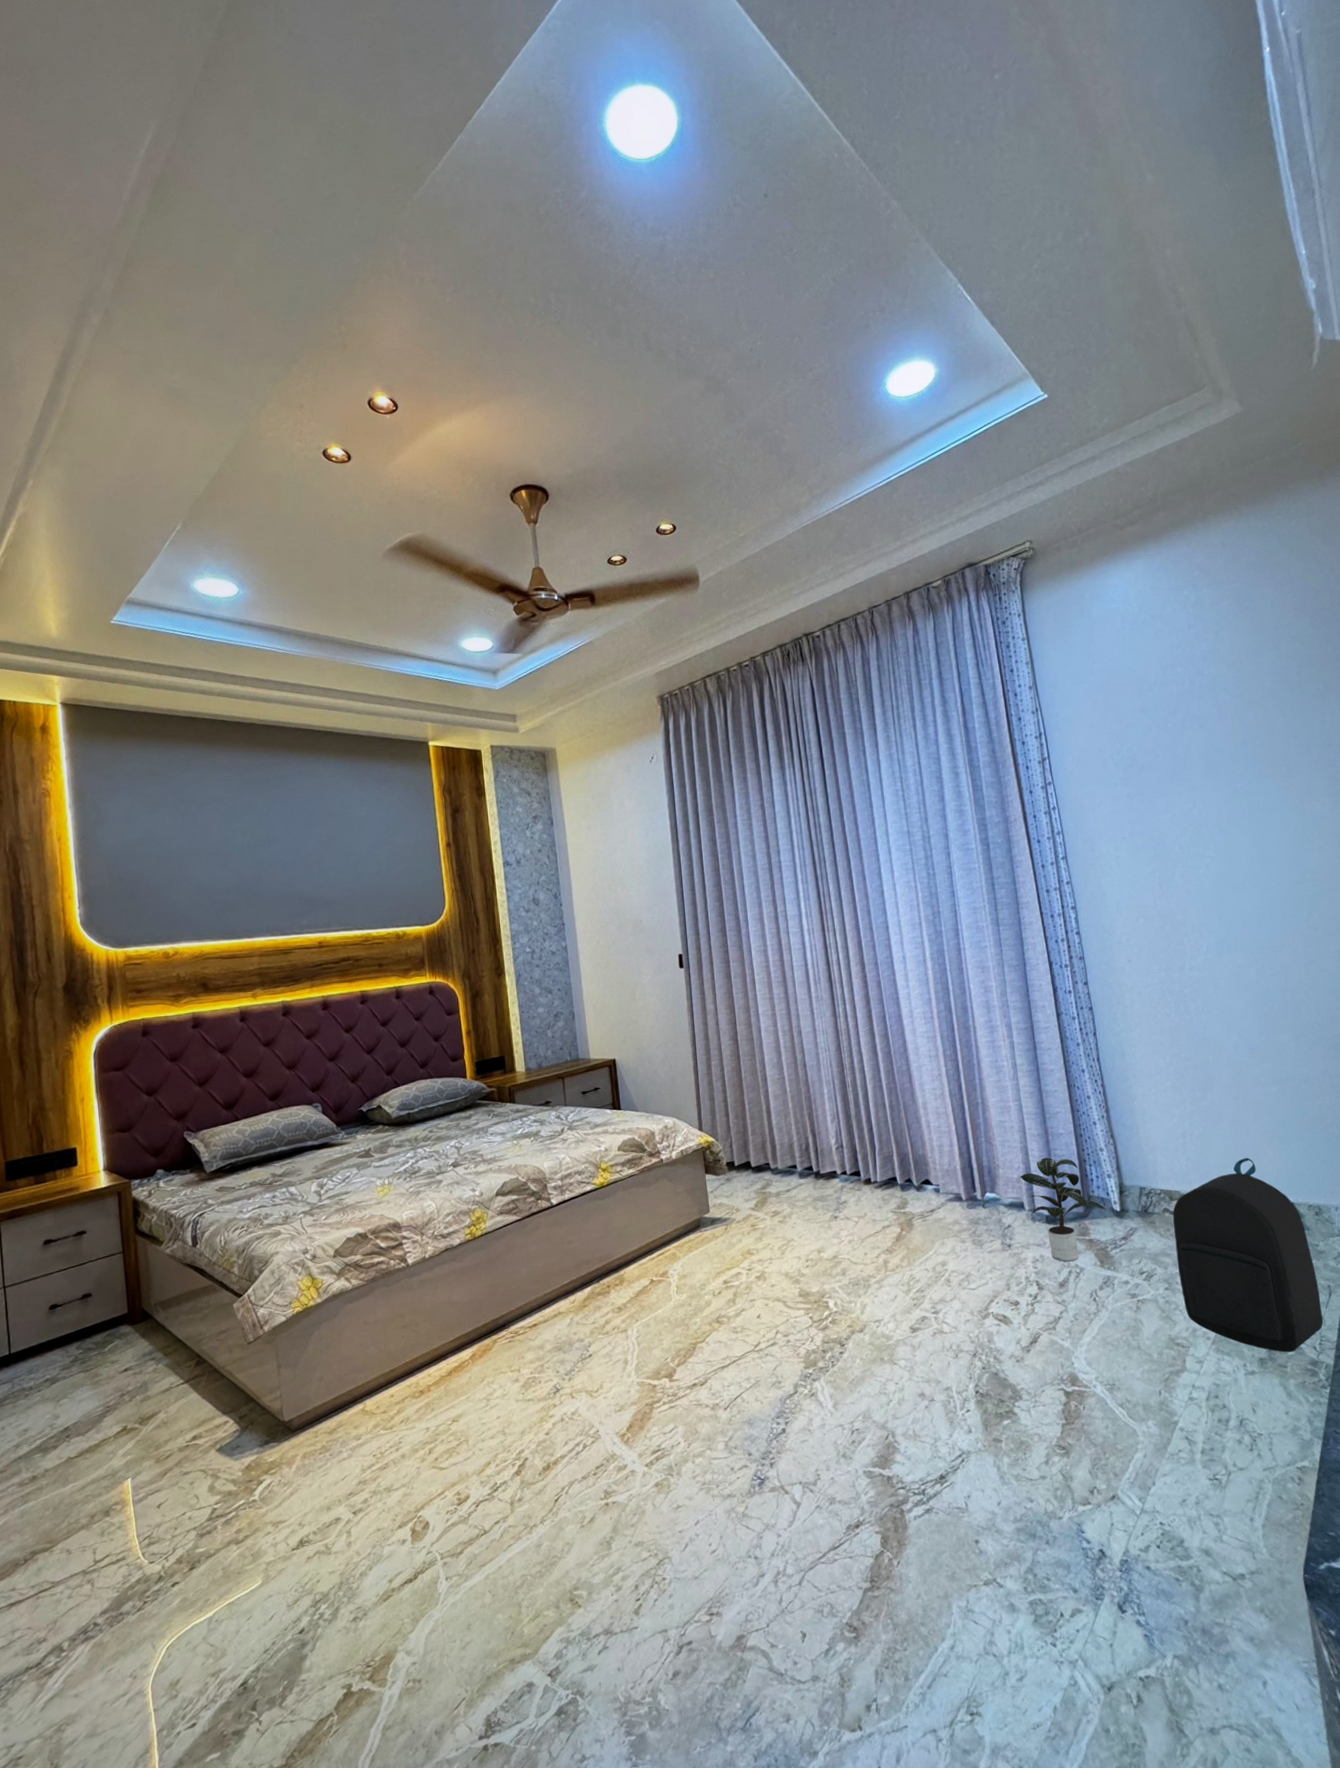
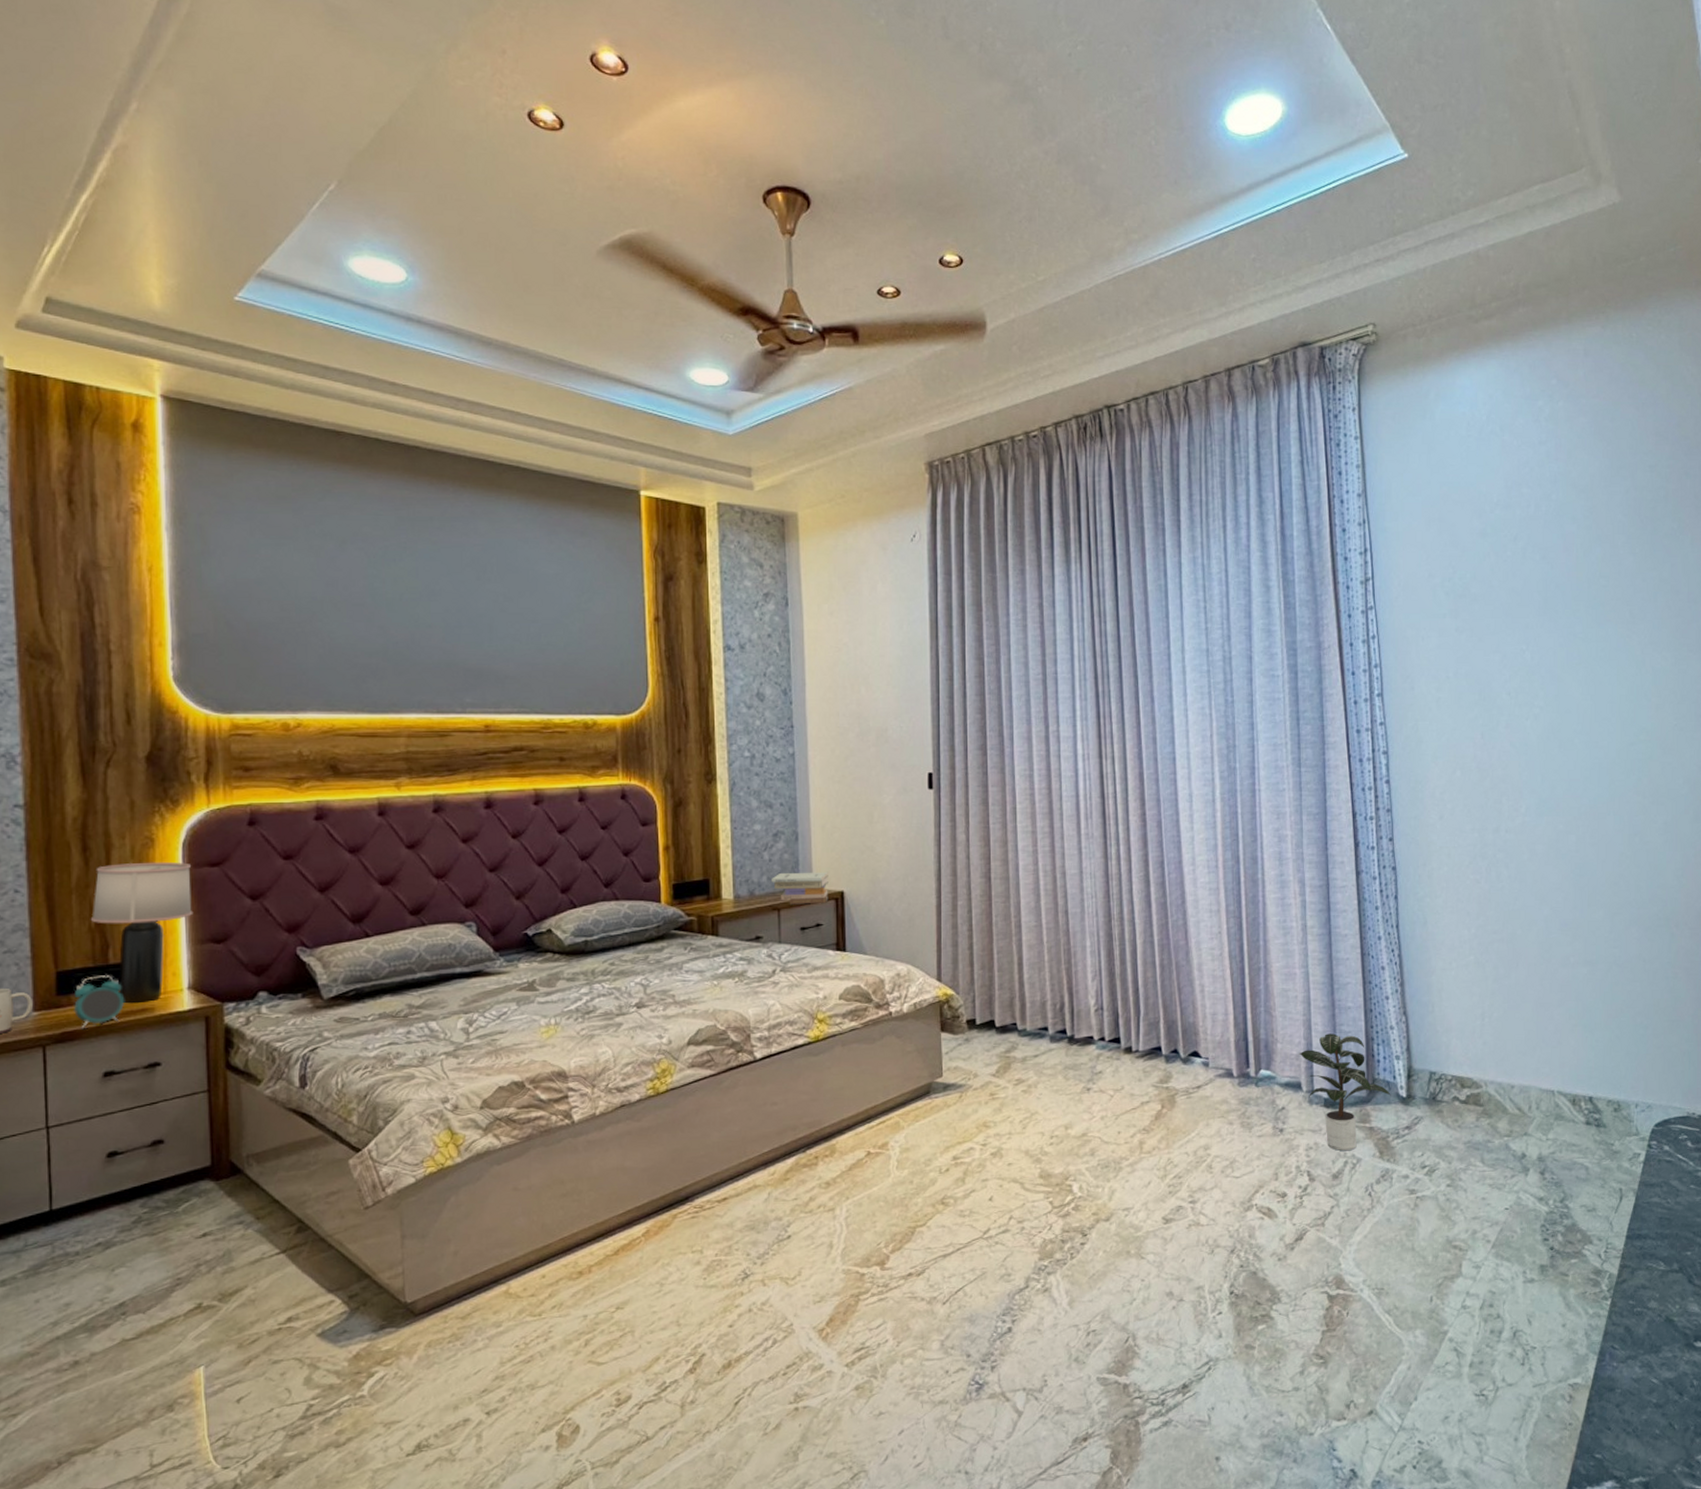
alarm clock: none [19,1163,56,1207] -> present [73,975,124,1029]
table lamp: none [28,1069,105,1185] -> present [90,862,194,1004]
books: none [554,1043,603,1073] -> present [770,871,829,905]
backpack: present [1173,1158,1324,1352] -> none [1462,1045,1611,1260]

